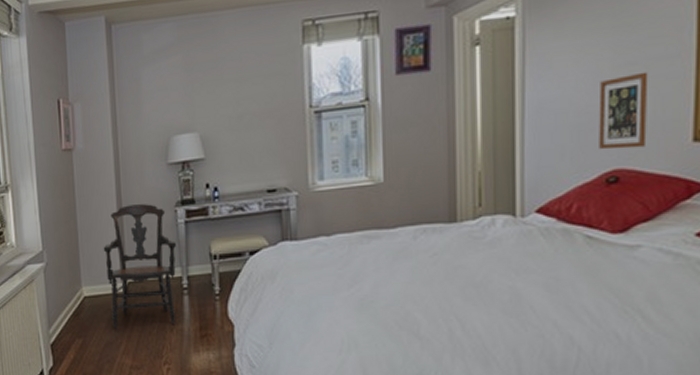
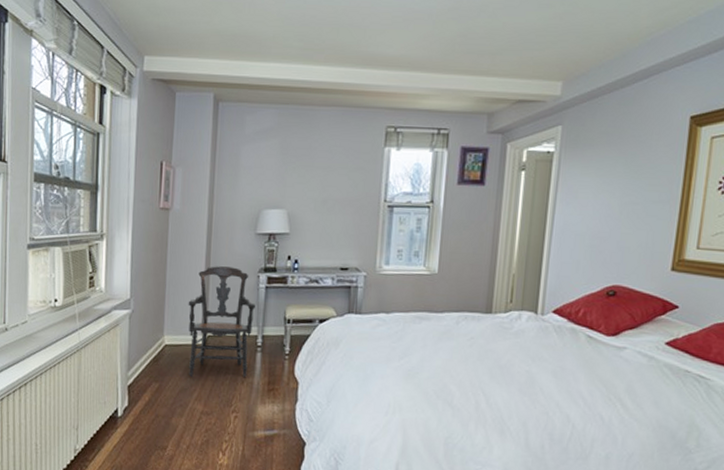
picture frame: present [598,72,649,150] -> none [604,211,646,271]

